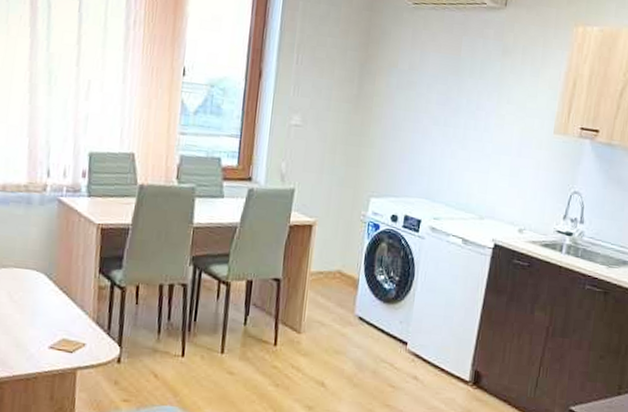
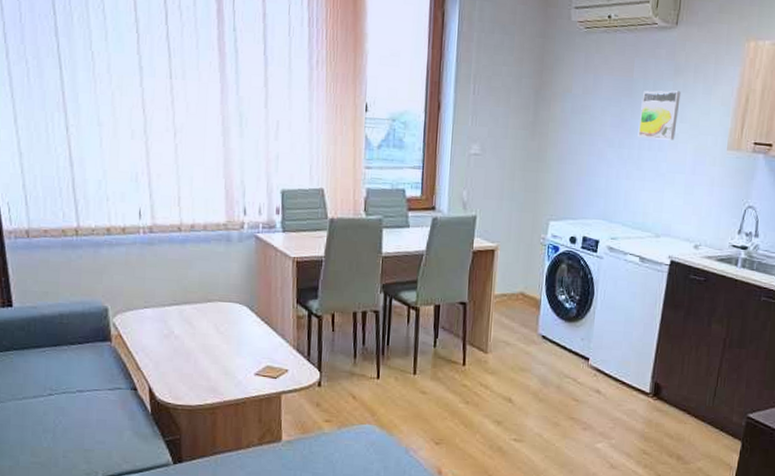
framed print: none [463,70,509,121] -> present [637,90,681,140]

